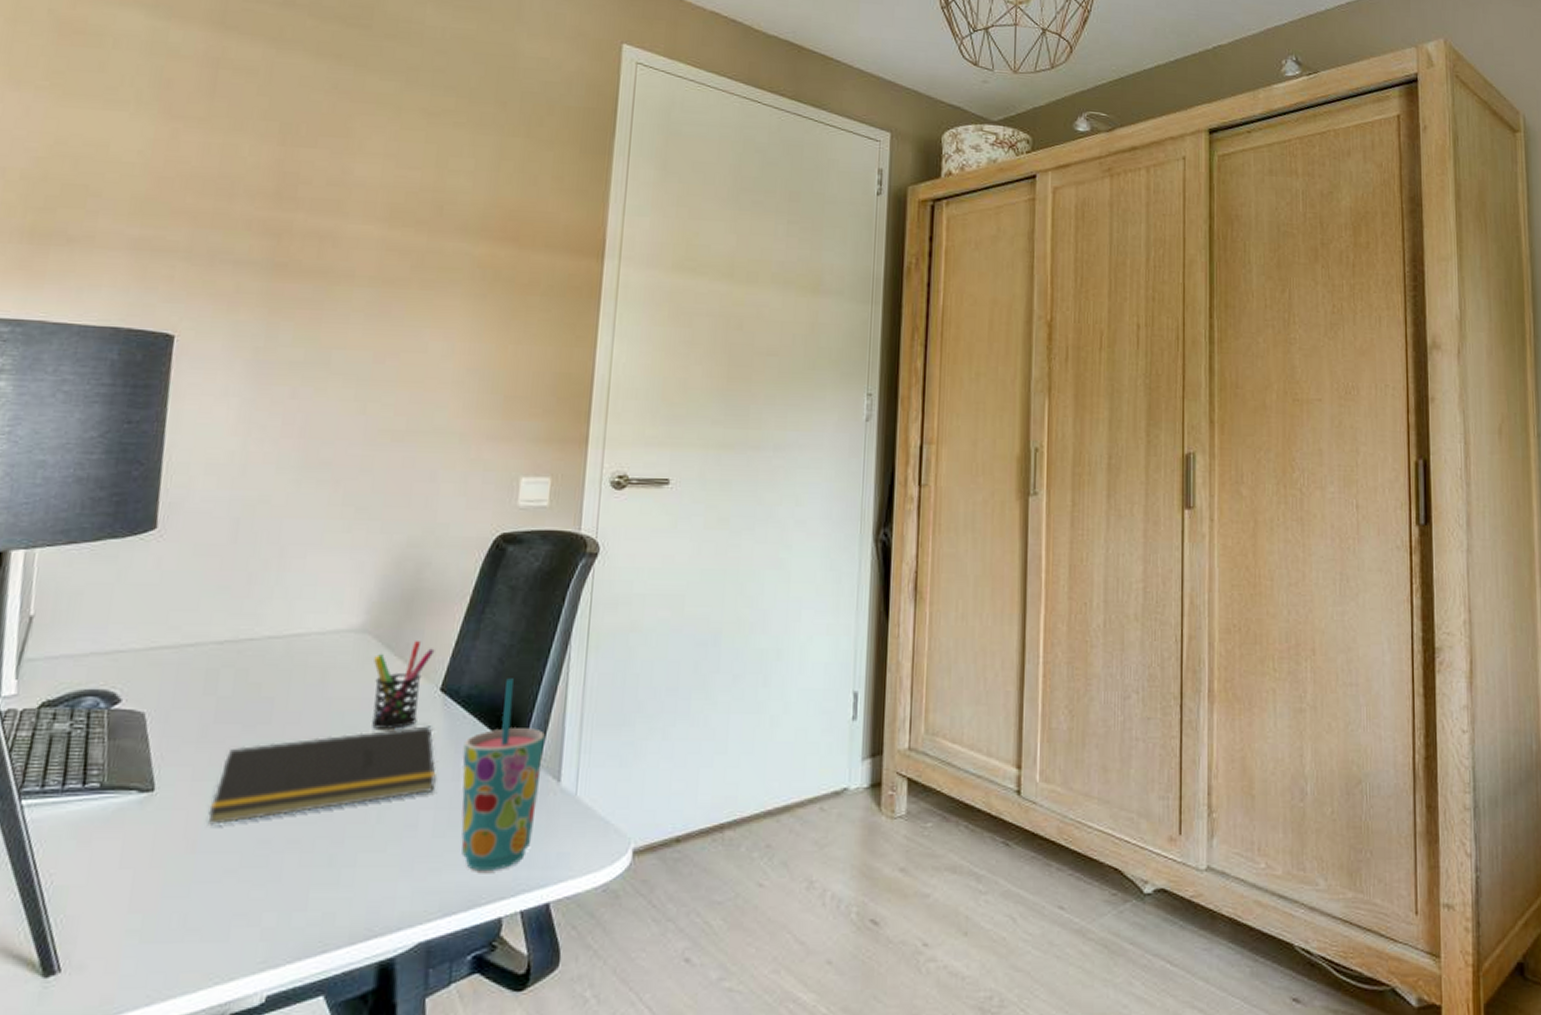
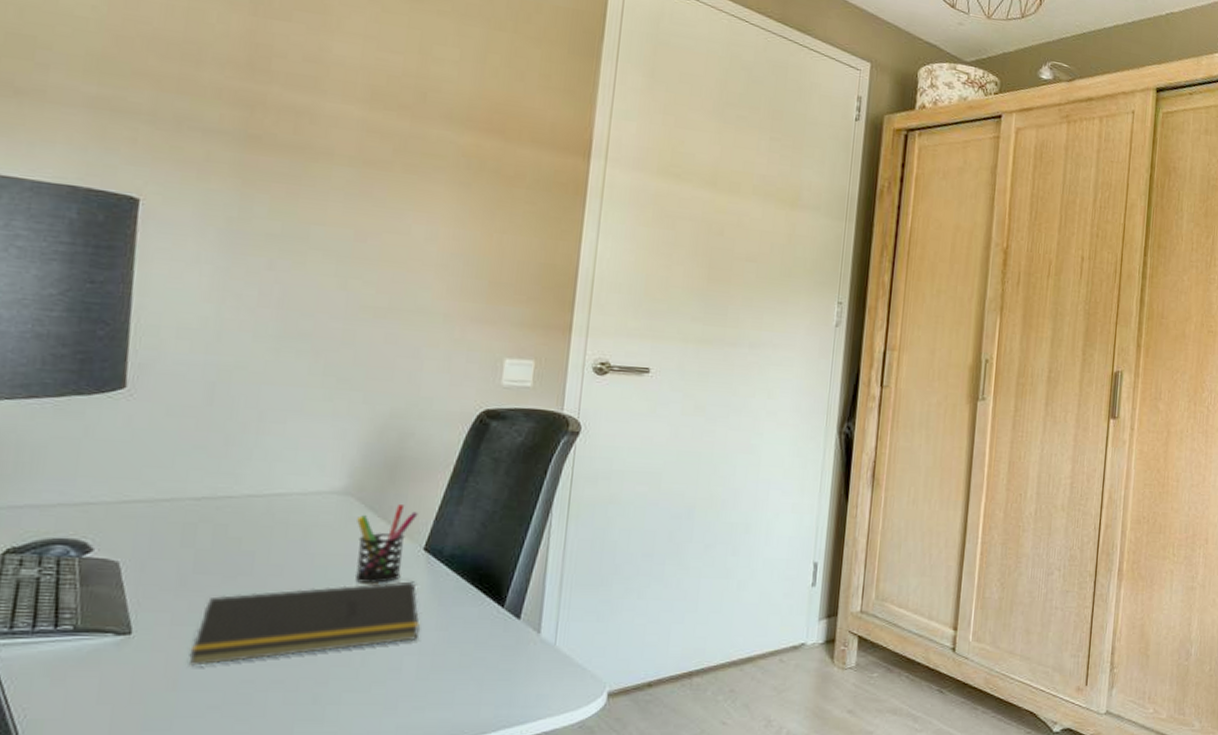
cup: present [461,678,545,870] -> none [444,541,526,709]

